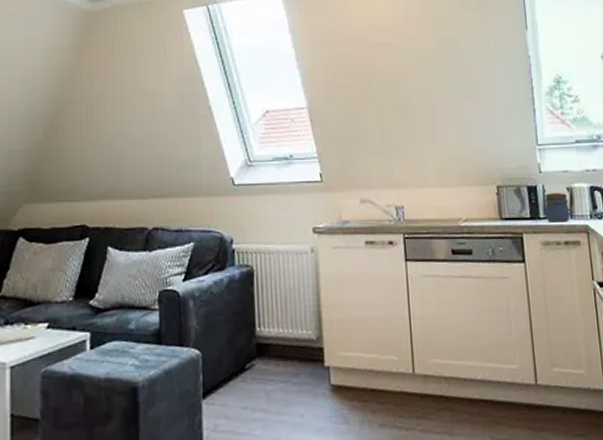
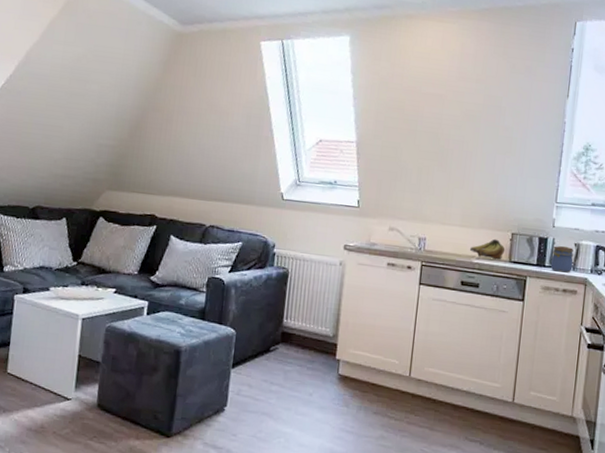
fruit: none [454,195,494,220] -> present [469,239,505,260]

